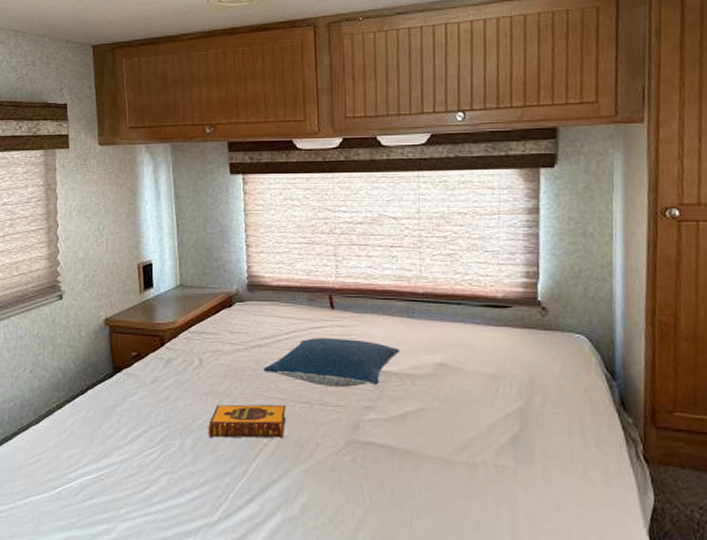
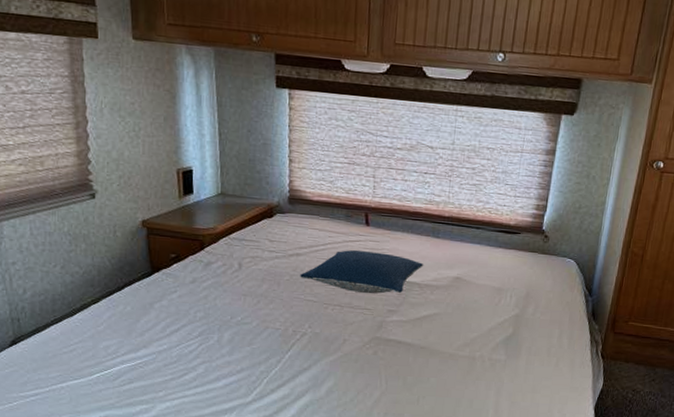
hardback book: present [208,404,285,439] -> none [245,304,319,335]

